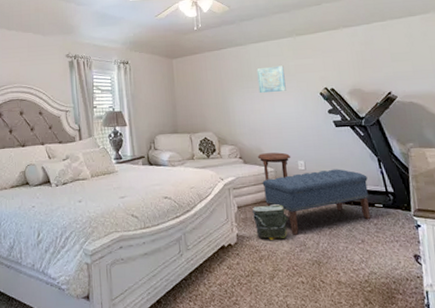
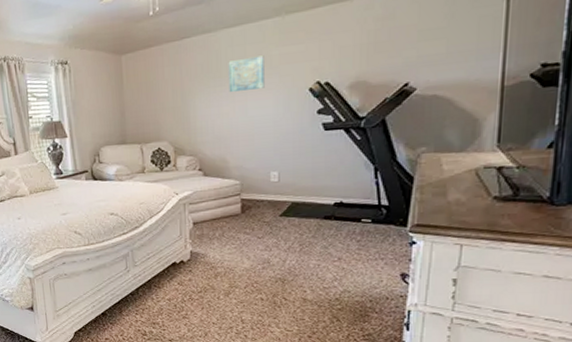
bag: present [252,204,288,240] -> none [209,220,252,257]
side table: present [257,152,291,180] -> none [220,162,263,194]
bench: present [262,169,370,235] -> none [224,180,357,252]

